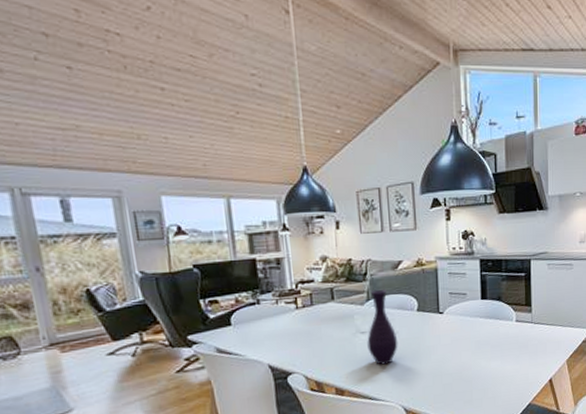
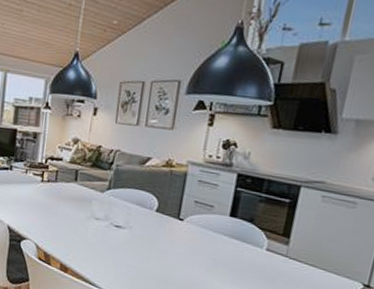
vase: present [367,289,398,365] -> none [98,180,130,256]

